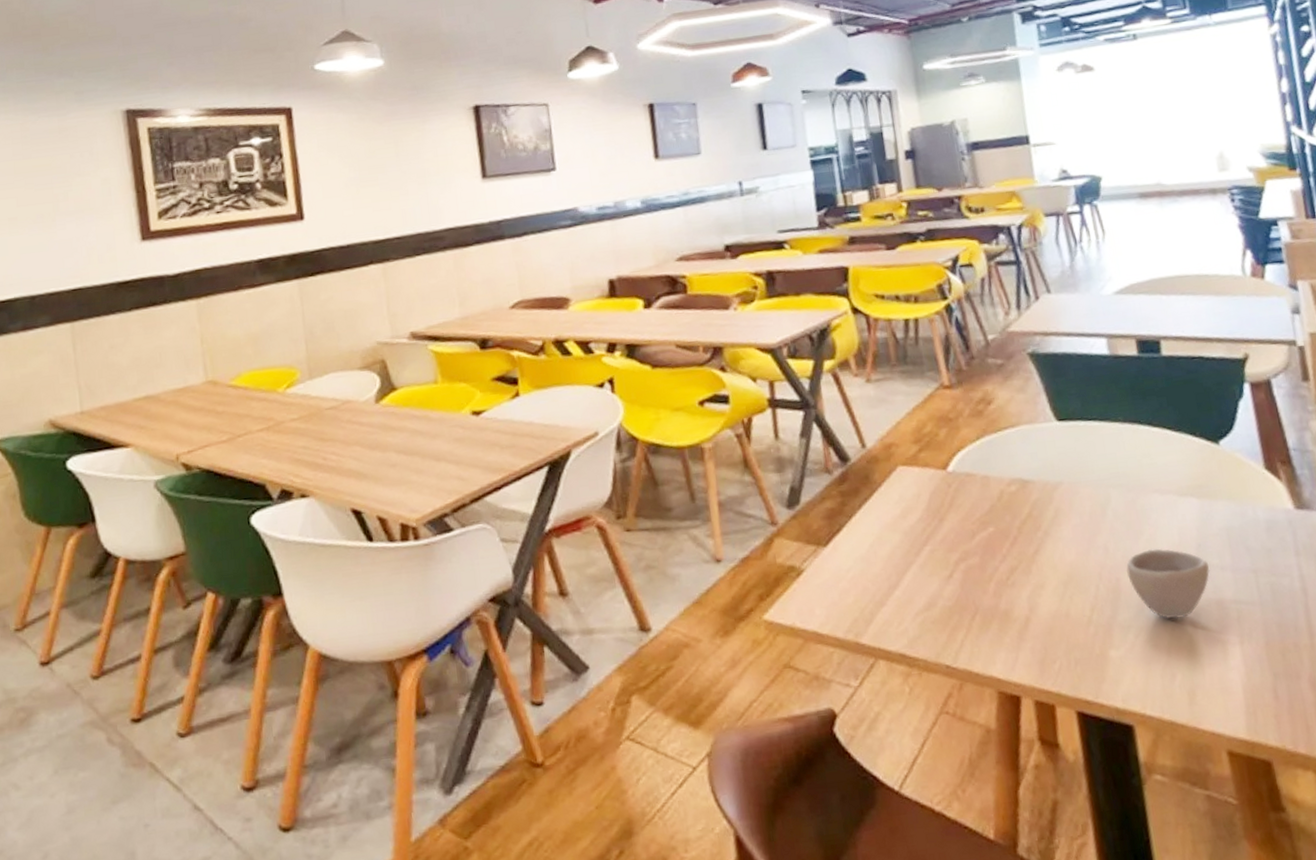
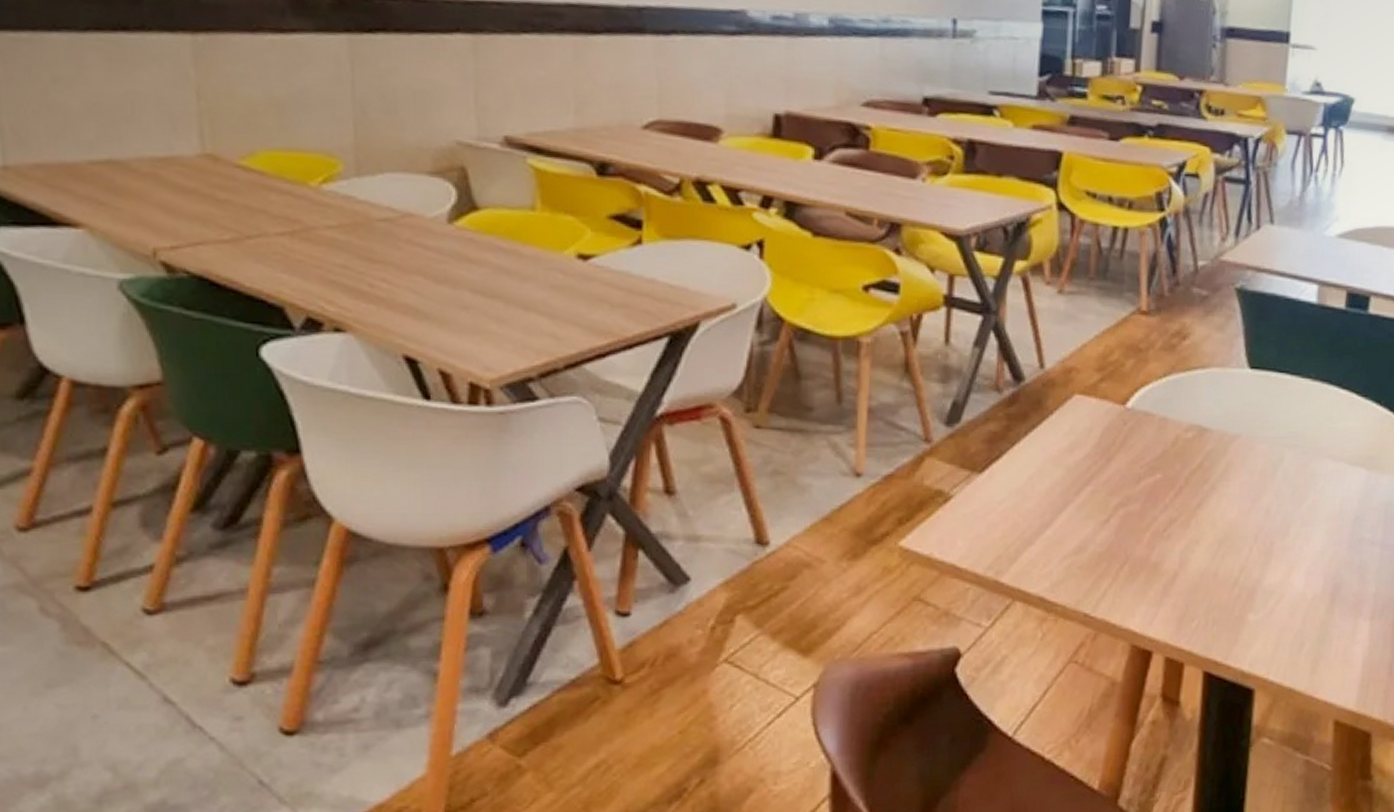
cup: present [1126,548,1210,620] -> none [1282,516,1361,590]

